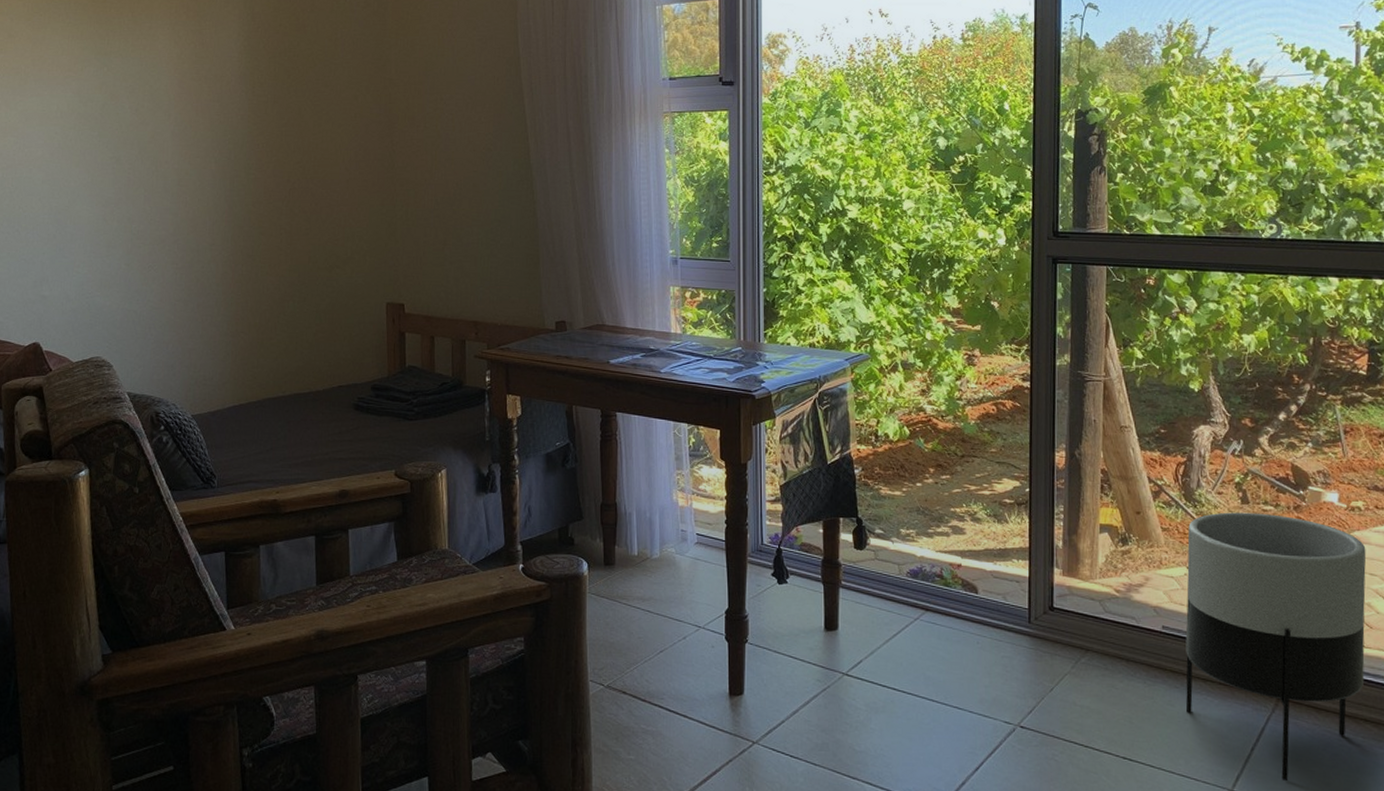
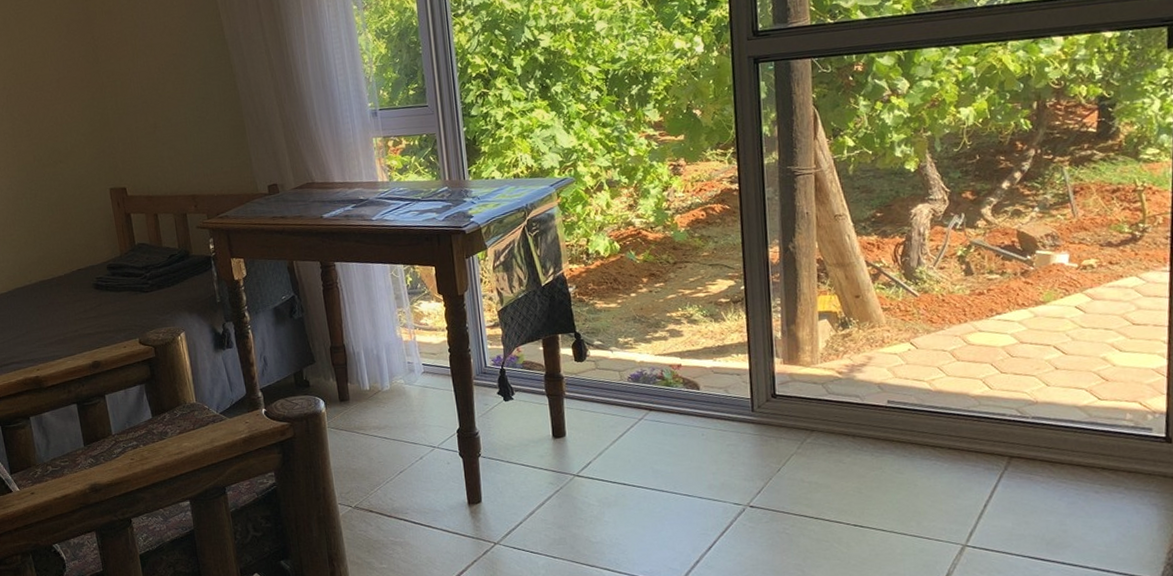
planter: present [1185,512,1367,780] -> none [910,282,1101,531]

